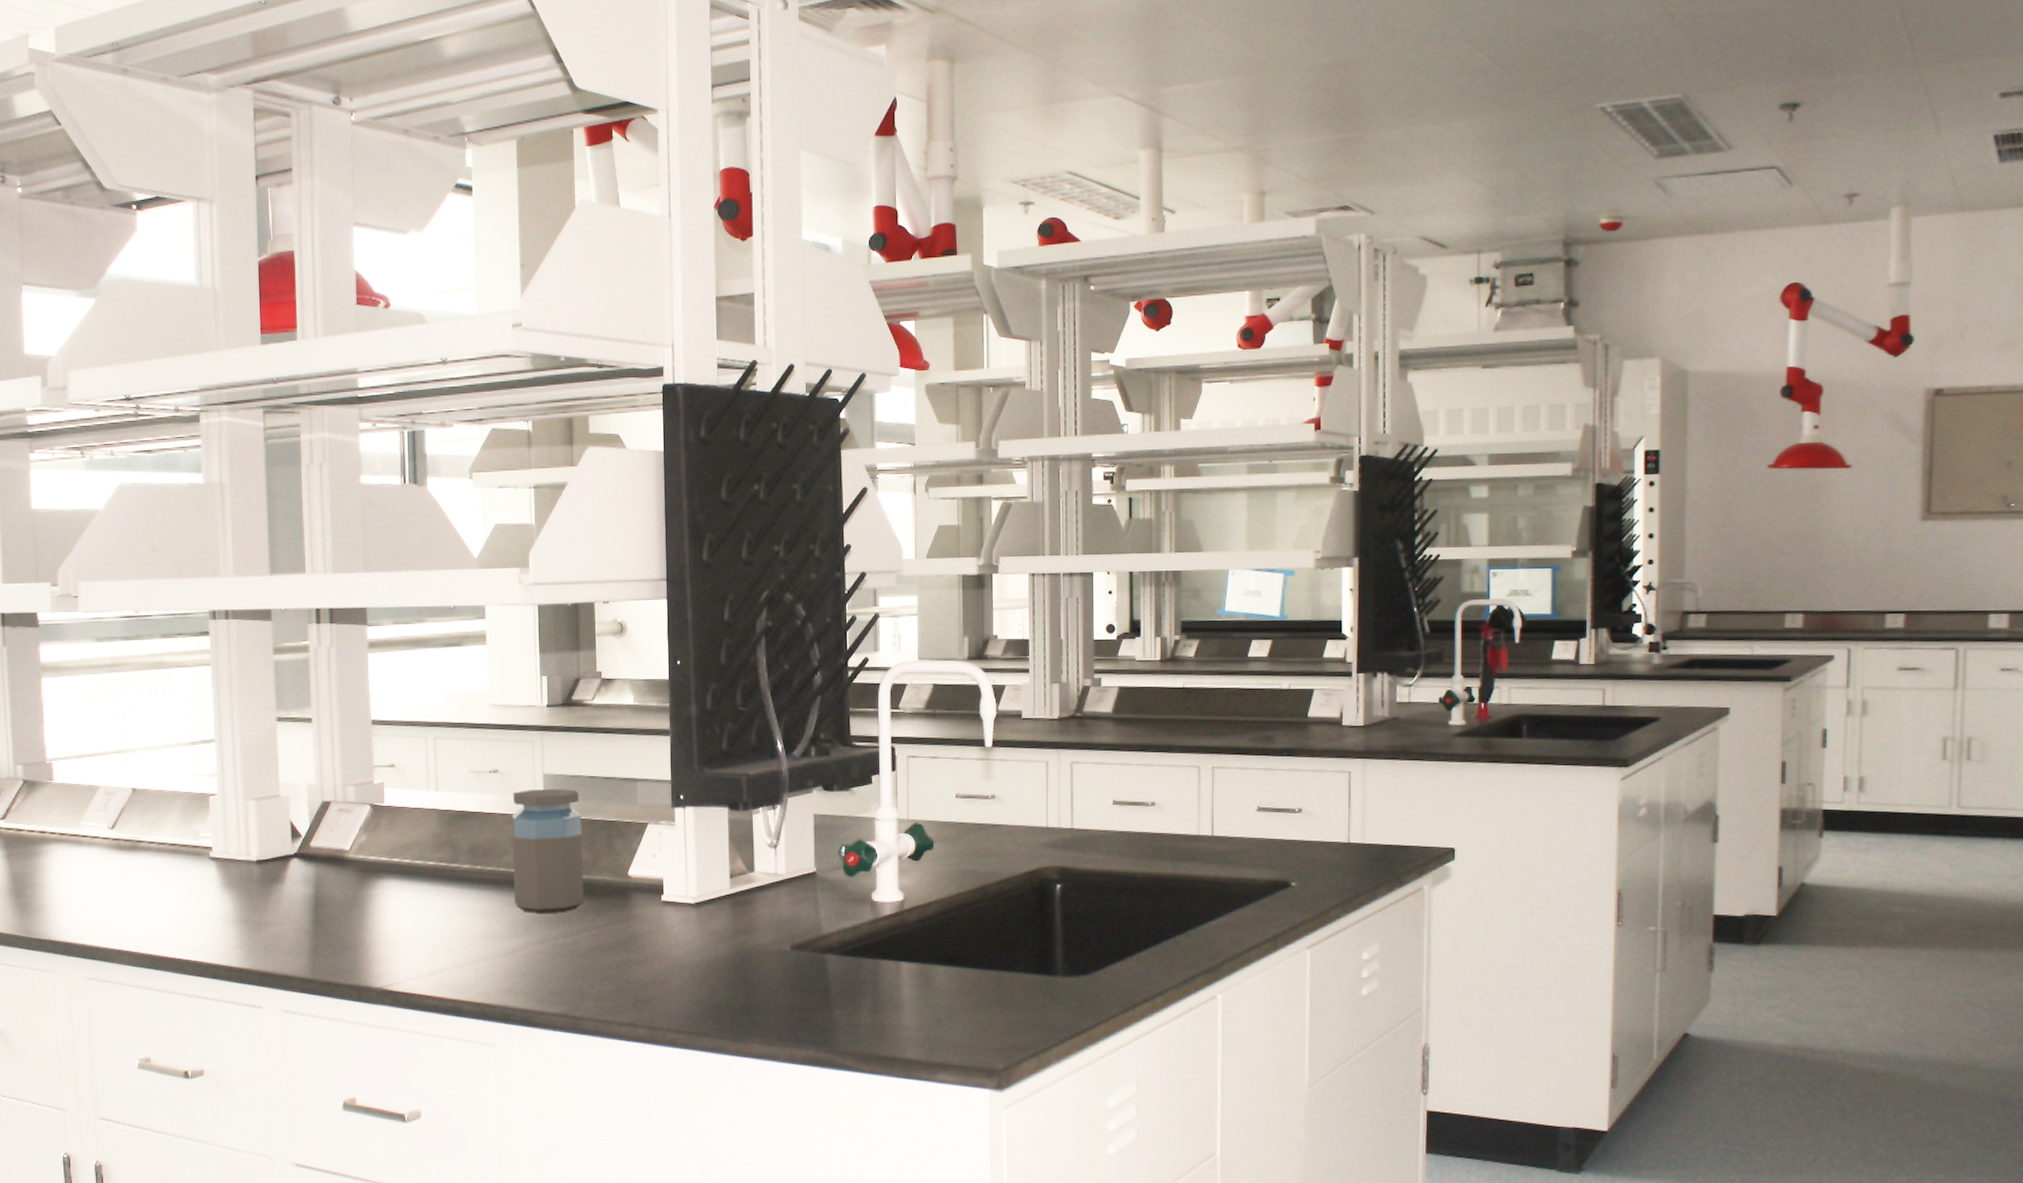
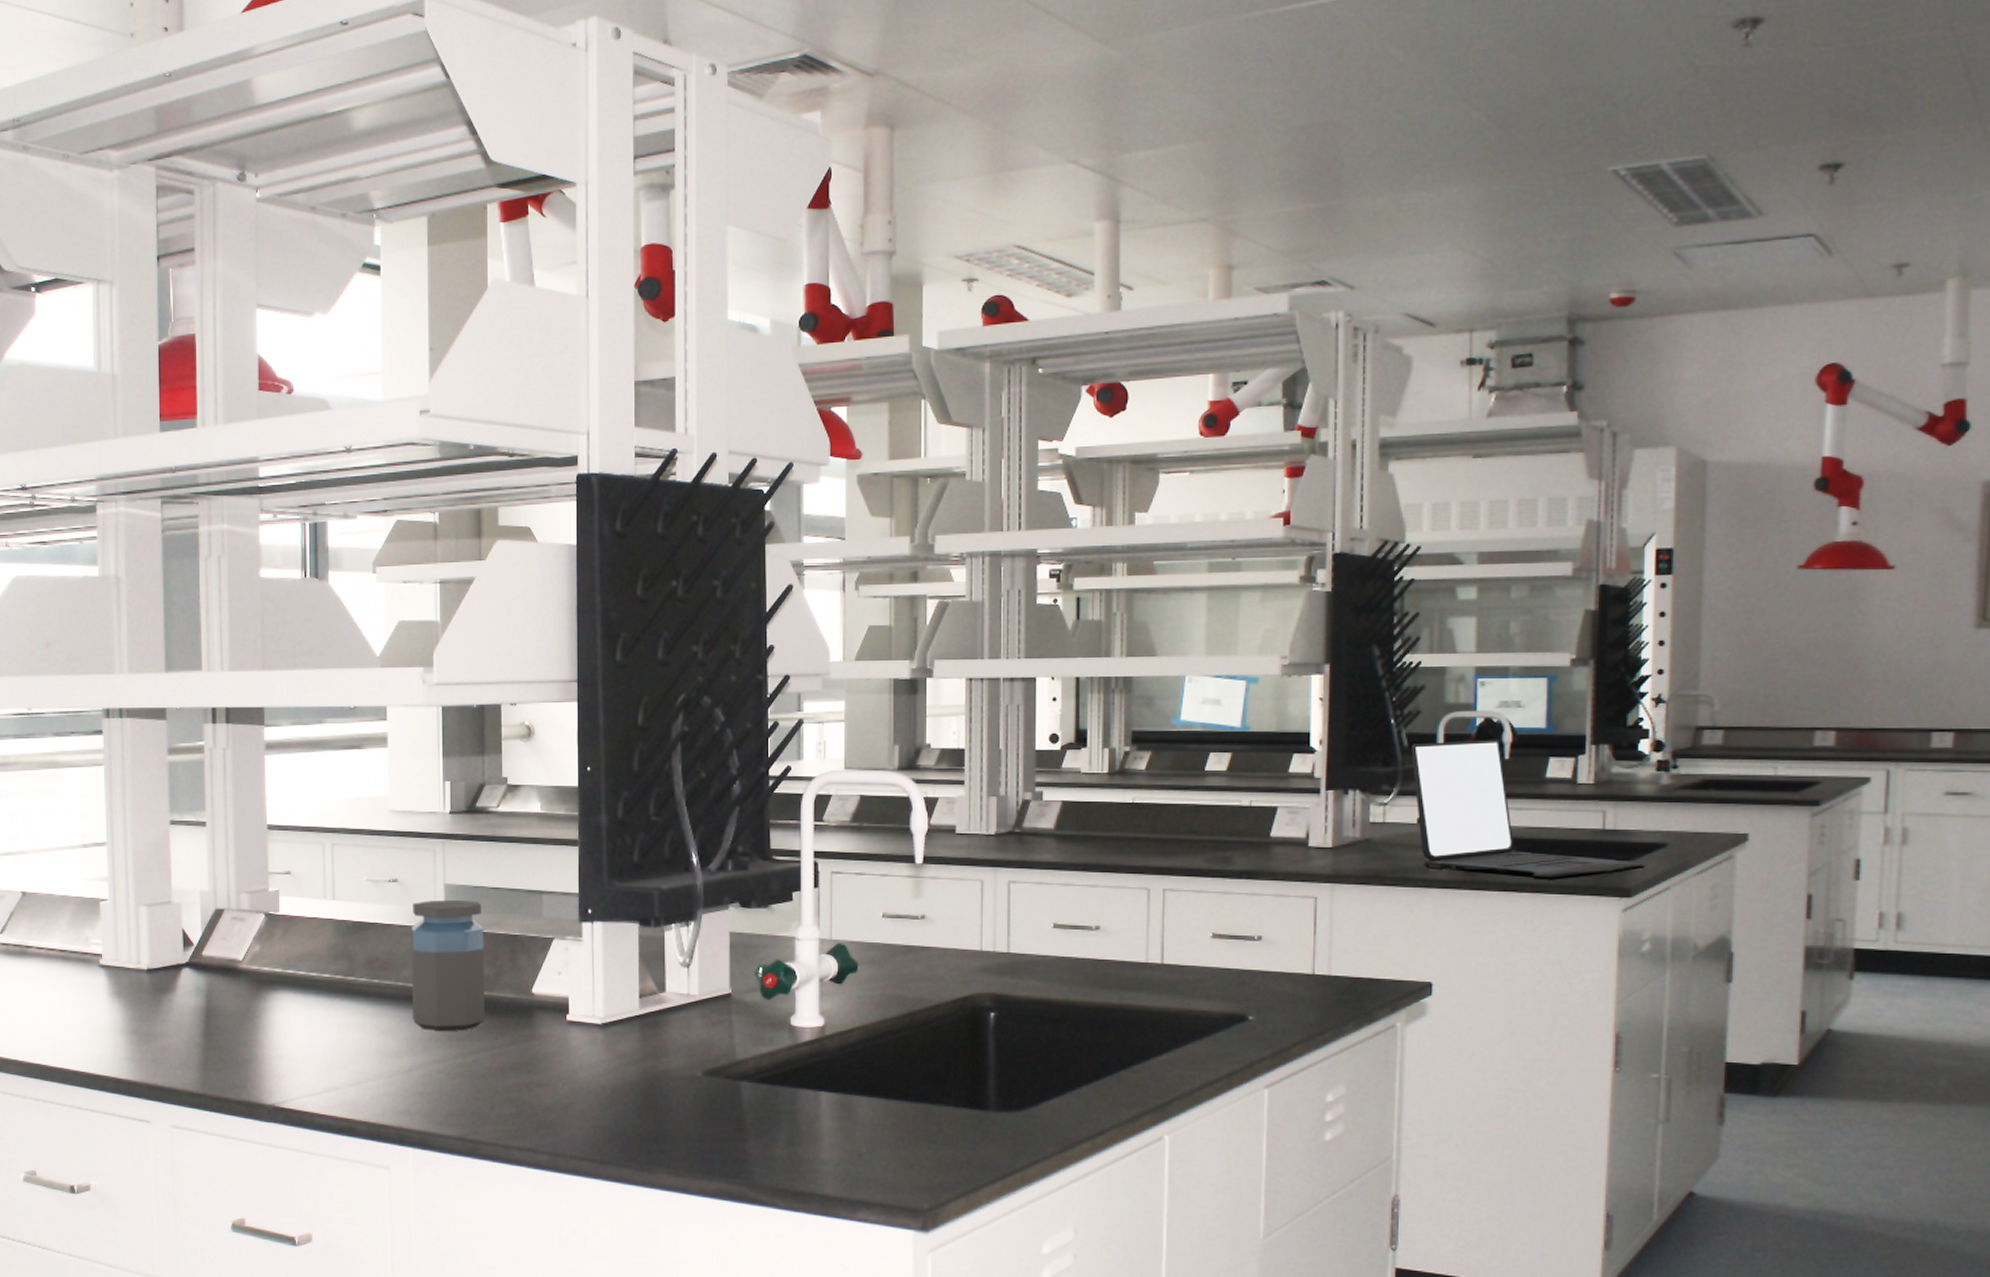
laptop: none [1433,624,1641,753] -> present [1411,739,1645,880]

